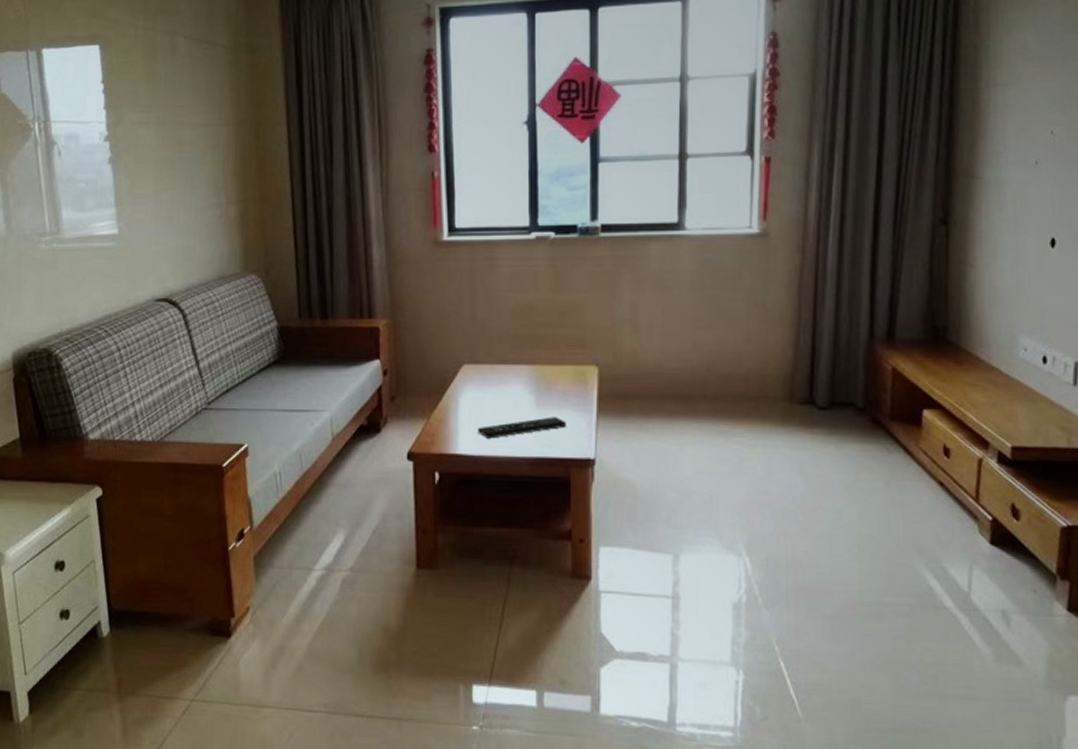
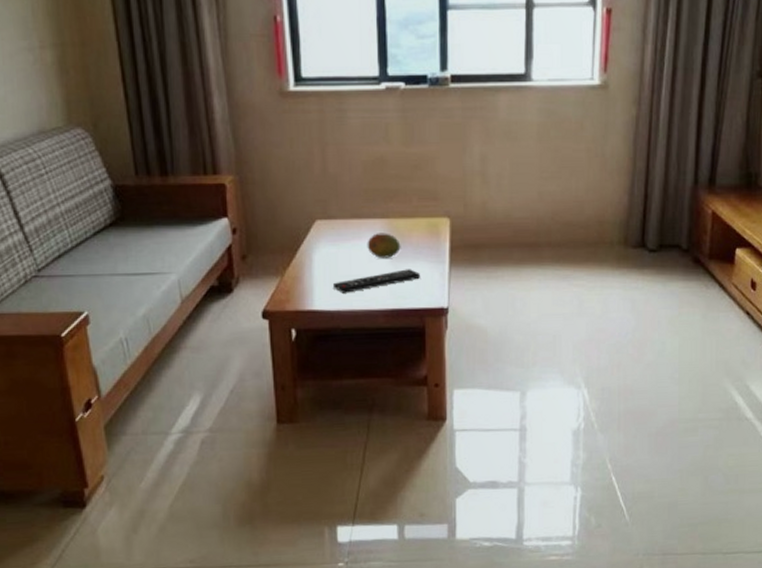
fruit: none [513,379,547,405] -> present [367,233,401,258]

